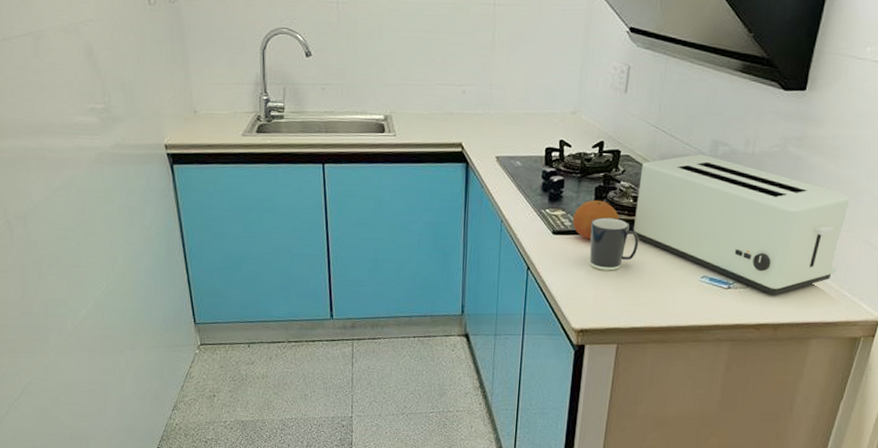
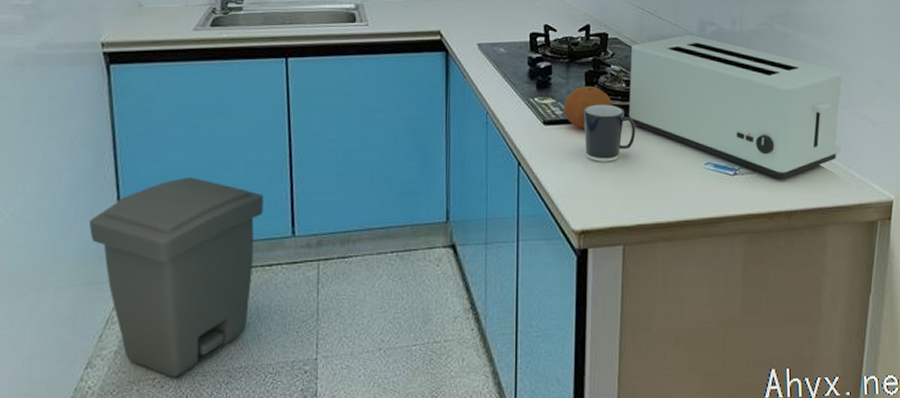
trash can: none [166,264,307,422] -> present [88,176,264,378]

